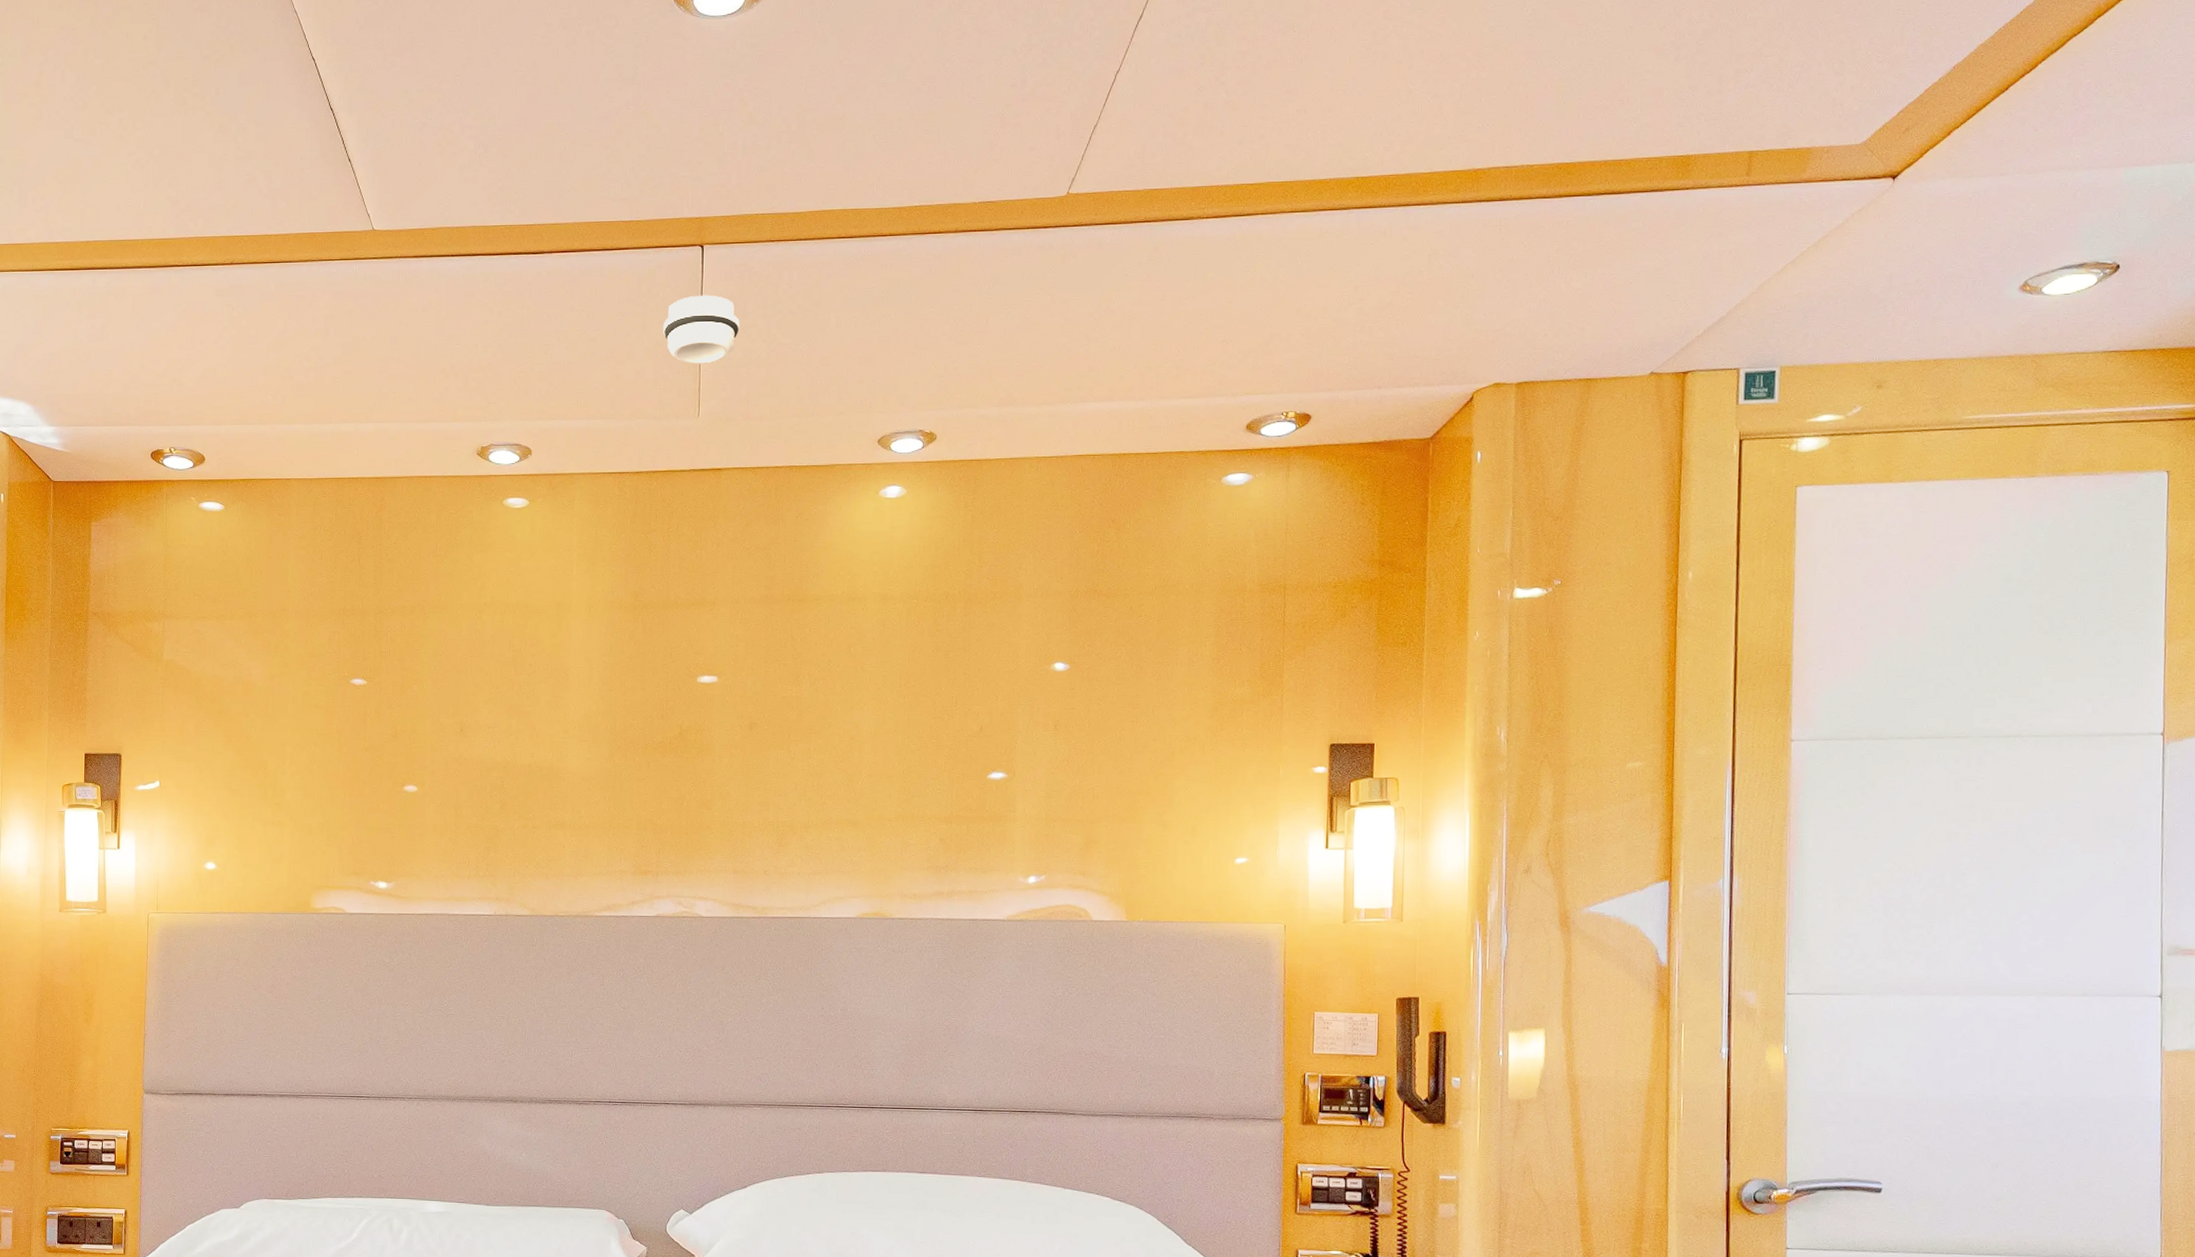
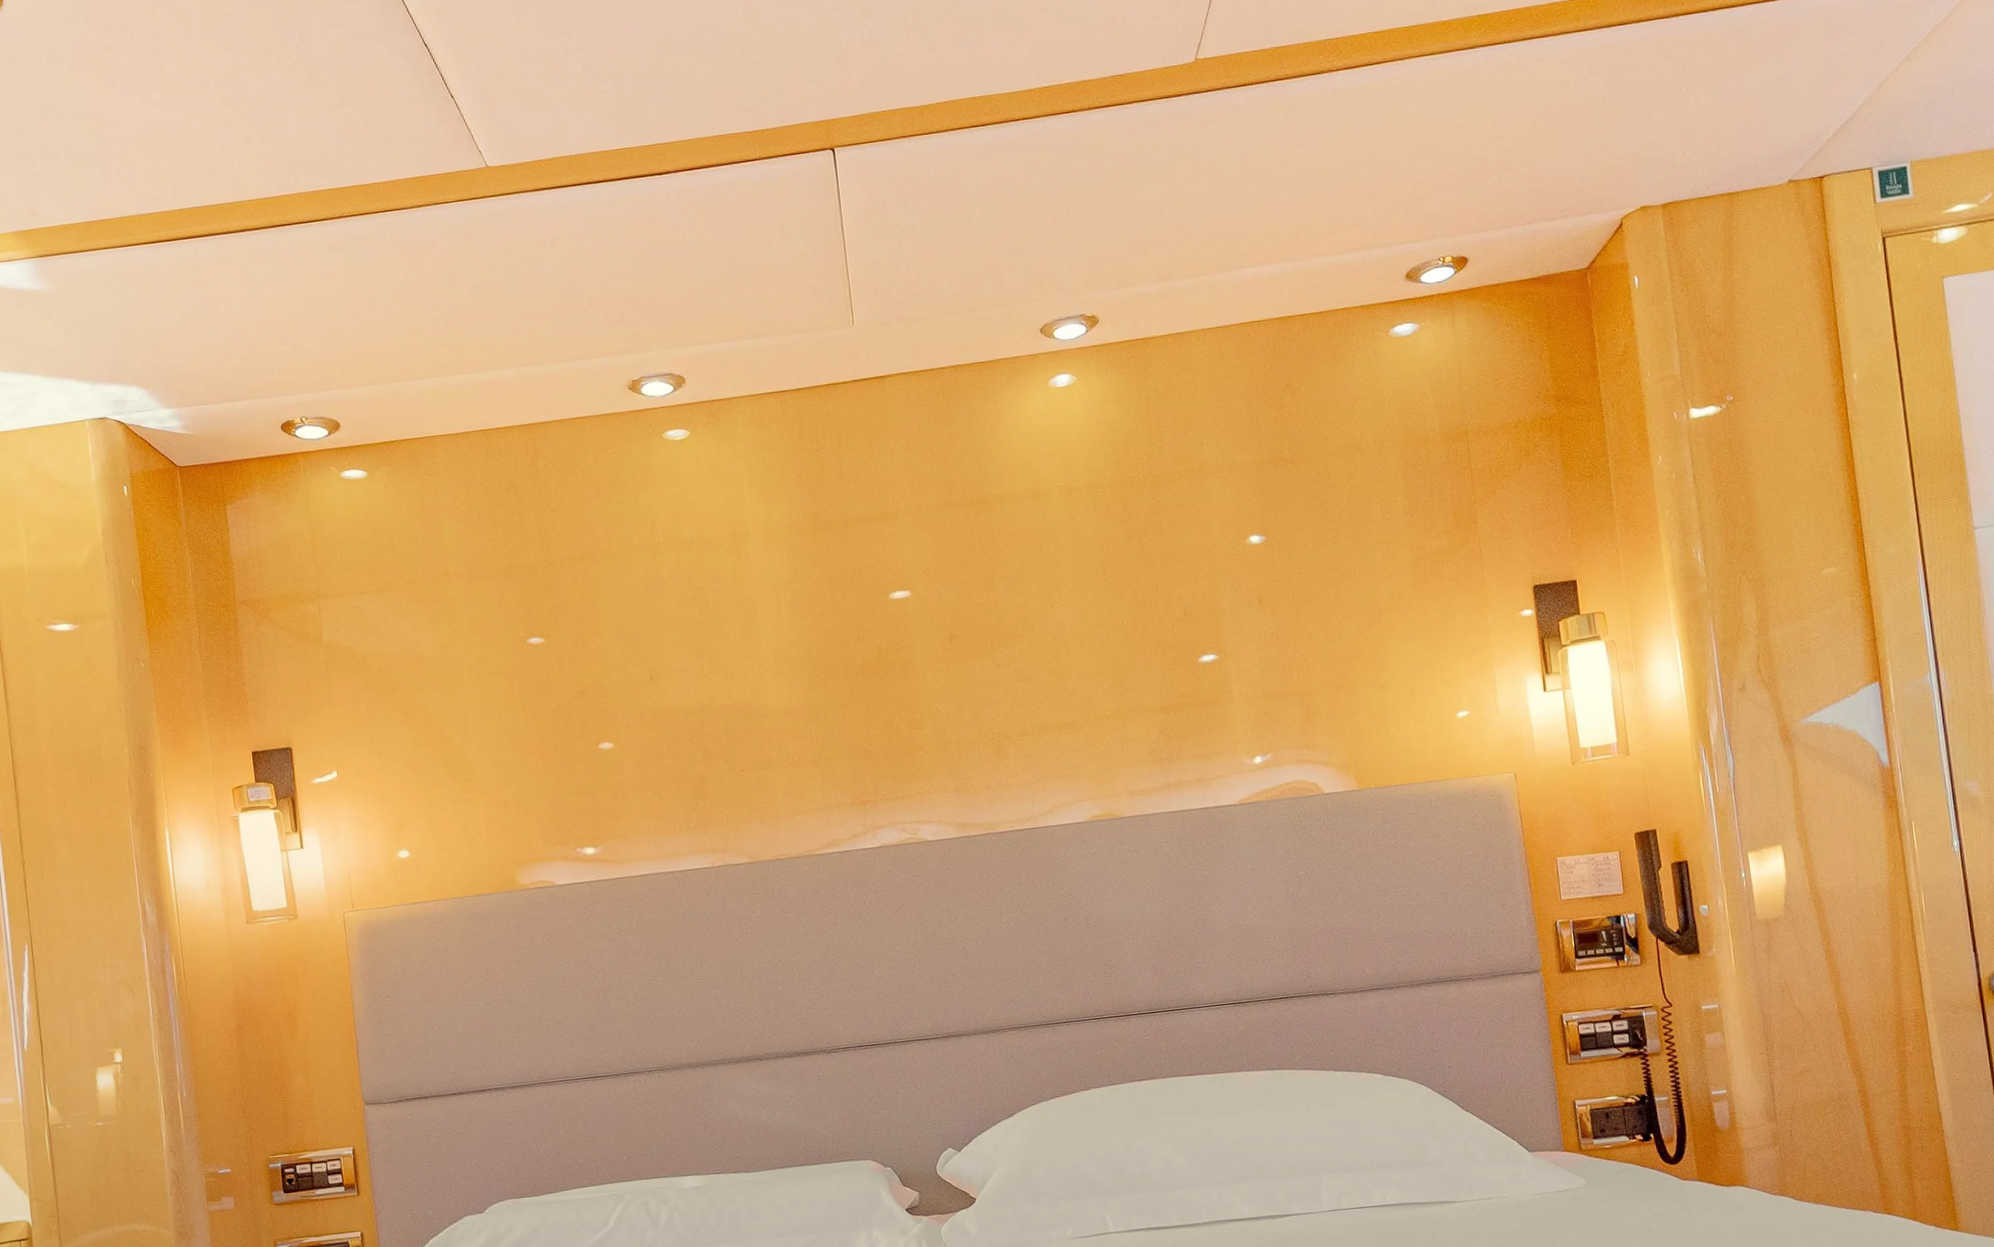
smoke detector: present [663,295,740,365] -> none [804,198,883,272]

